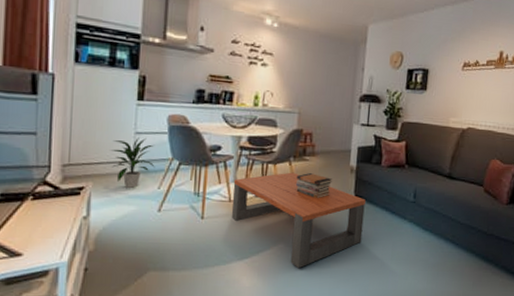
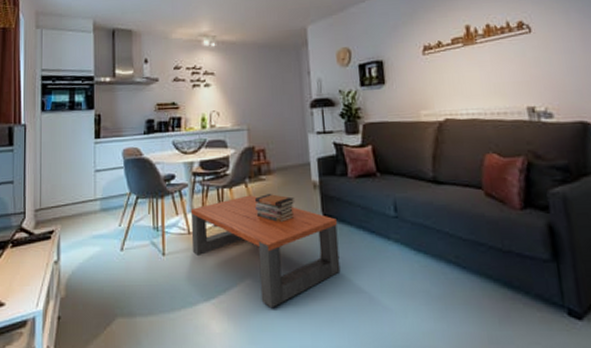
indoor plant: present [110,136,155,189] -> none [74,174,115,229]

